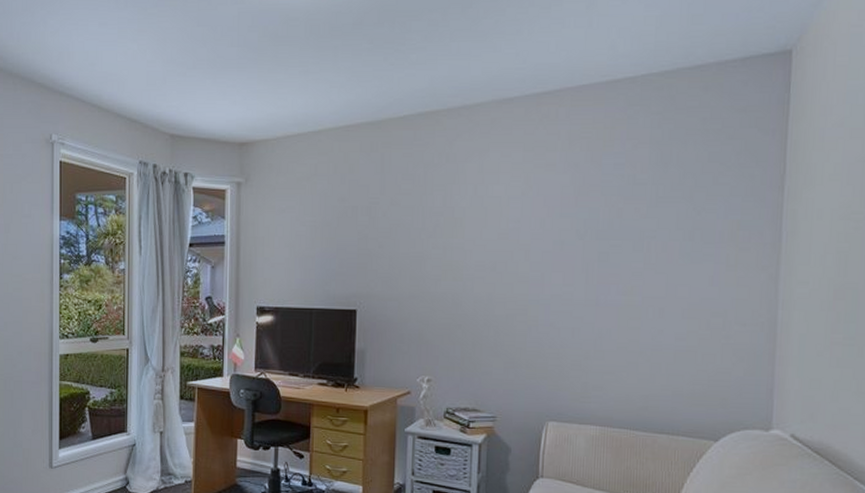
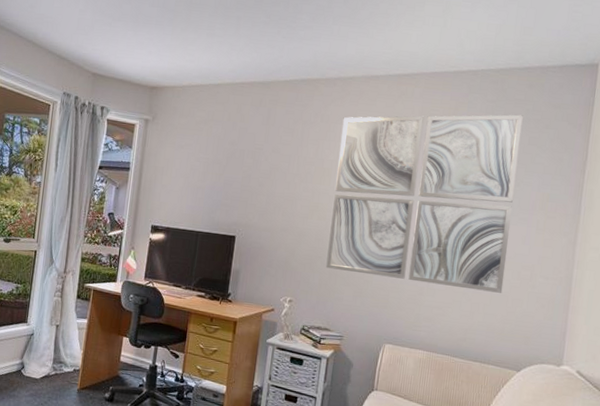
wall art: none [468,126,699,348] -> present [326,114,523,293]

